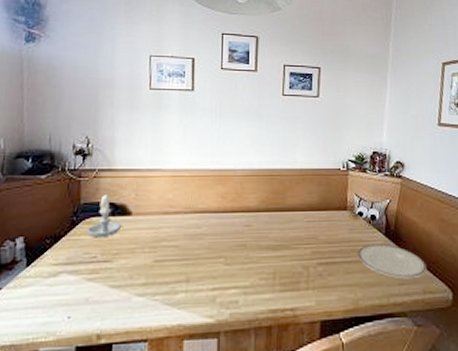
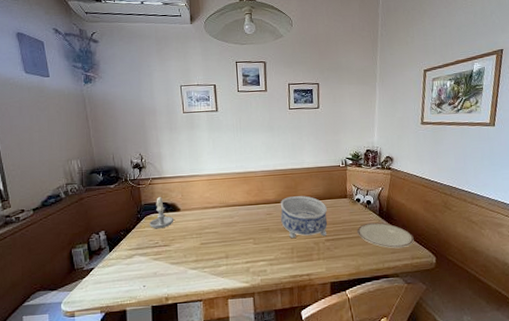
decorative bowl: none [263,204,323,259] -> present [280,196,328,238]

